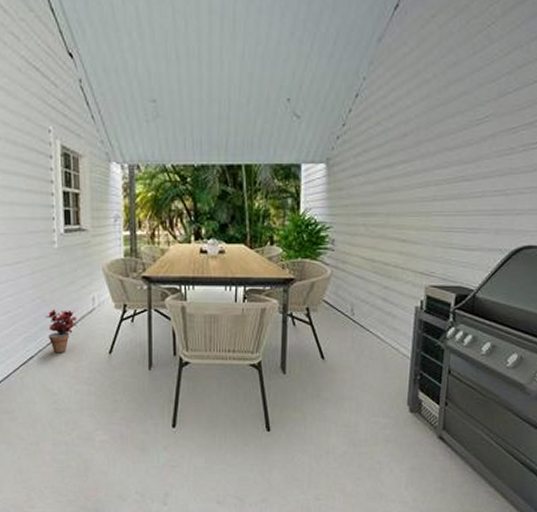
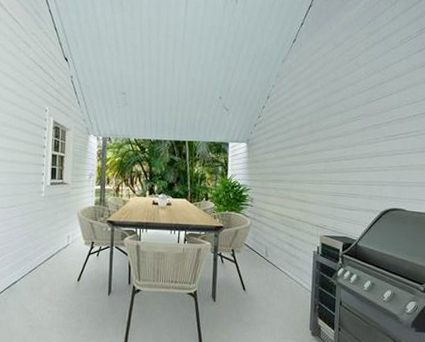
potted plant: present [45,310,77,354] -> none [29,244,54,280]

